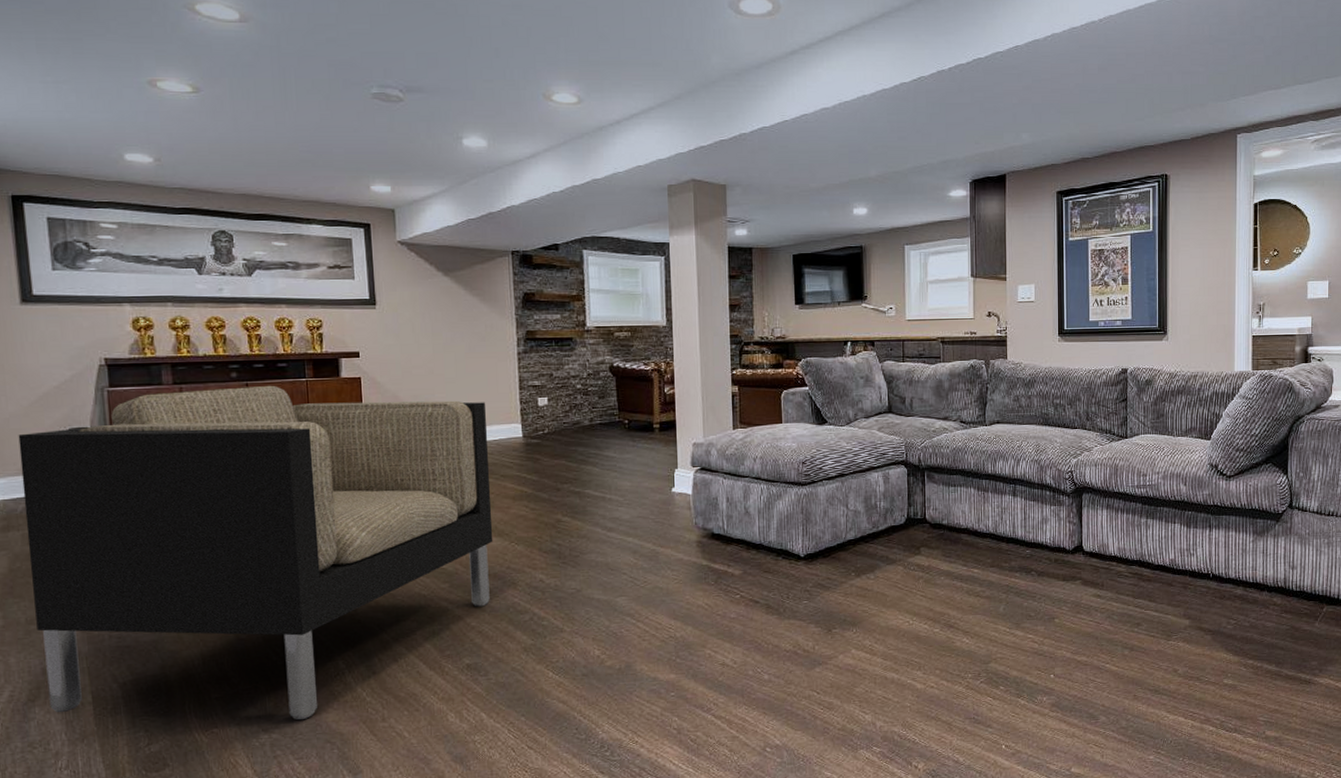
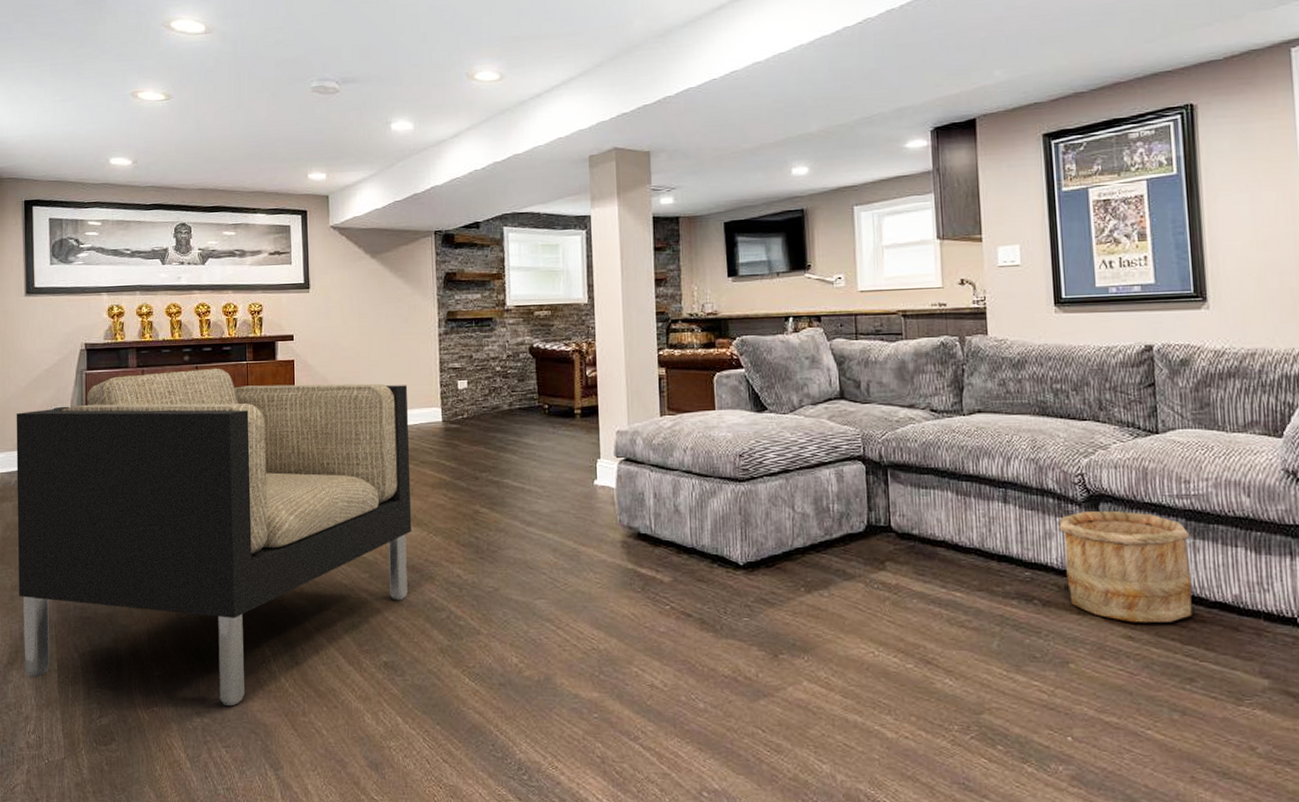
wooden bucket: none [1053,499,1144,585] -> present [1058,511,1192,623]

